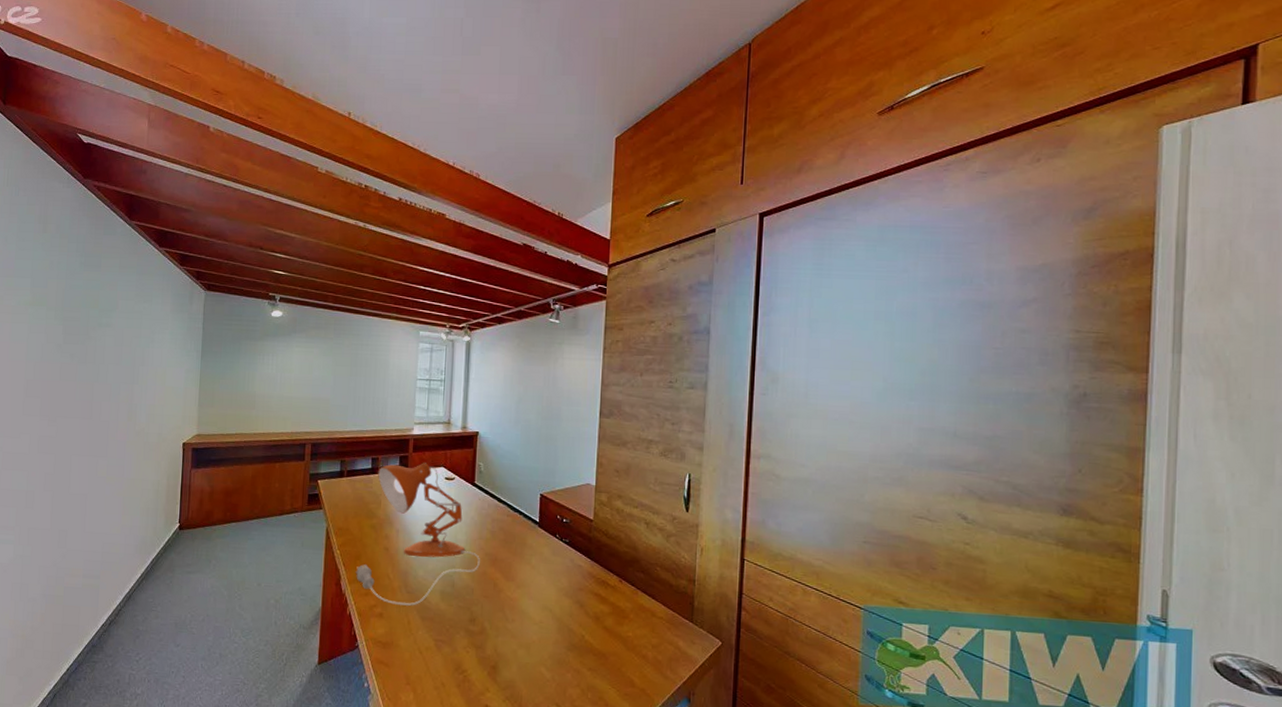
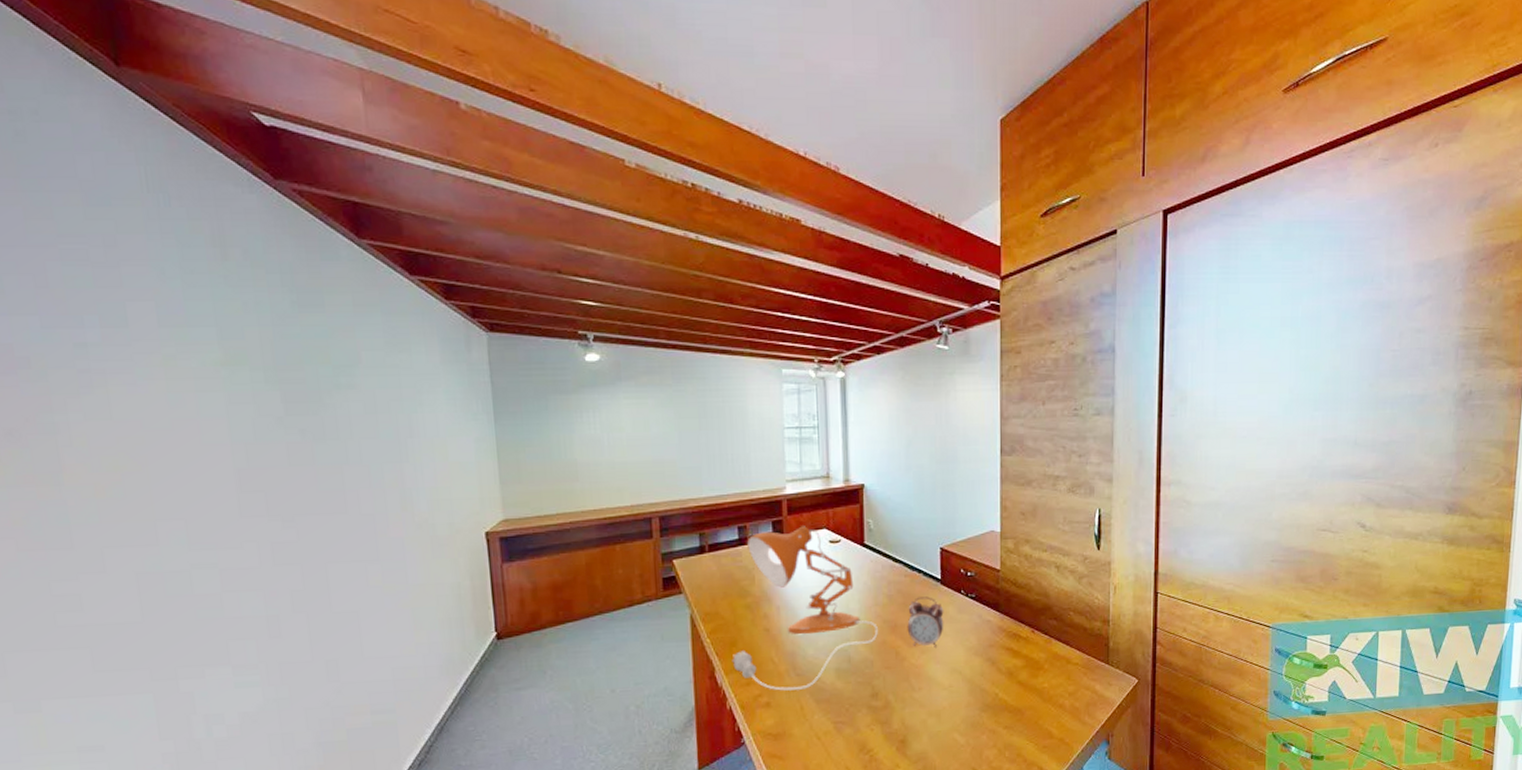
alarm clock: none [506,536,540,584] -> present [907,596,944,648]

